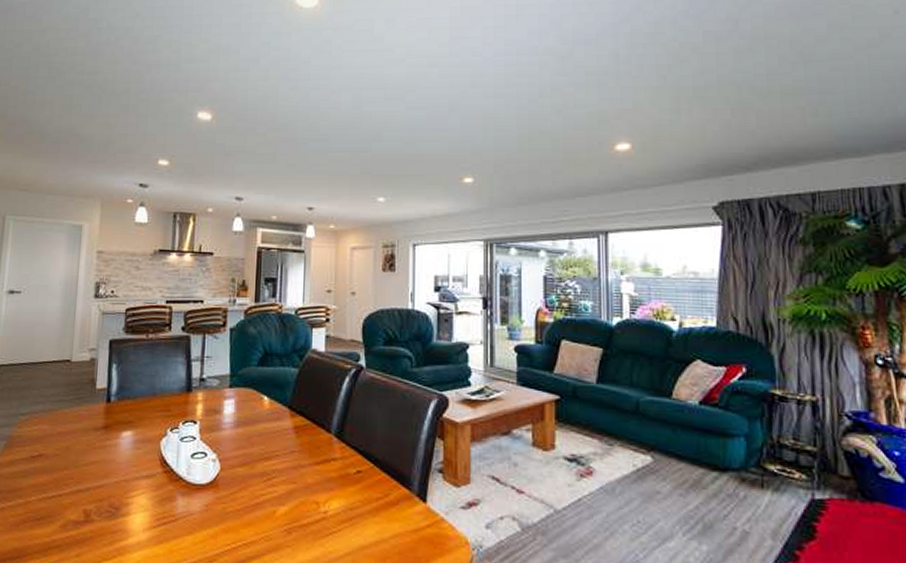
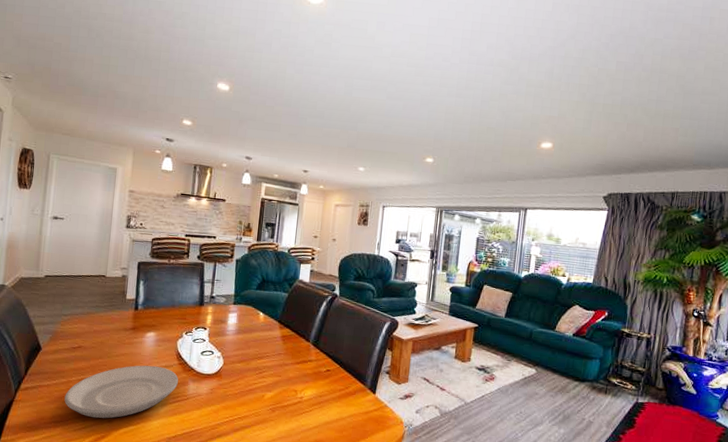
plate: none [22,475,163,552] -> present [64,365,178,419]

